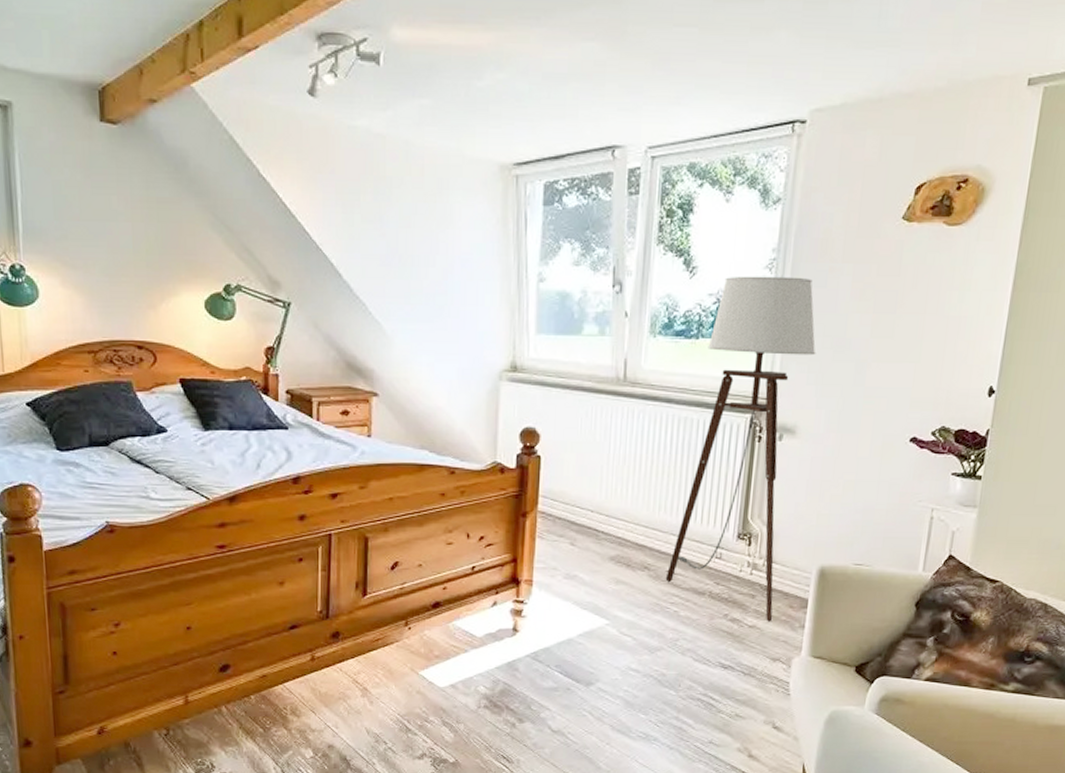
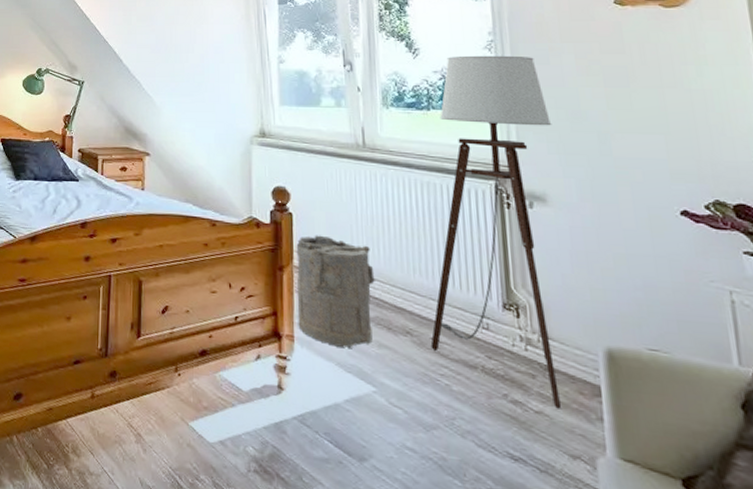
laundry hamper: none [538,478,621,587] -> present [296,235,376,348]

